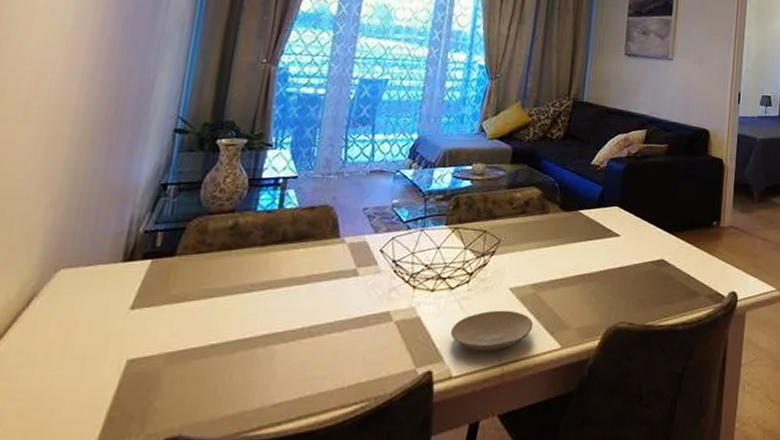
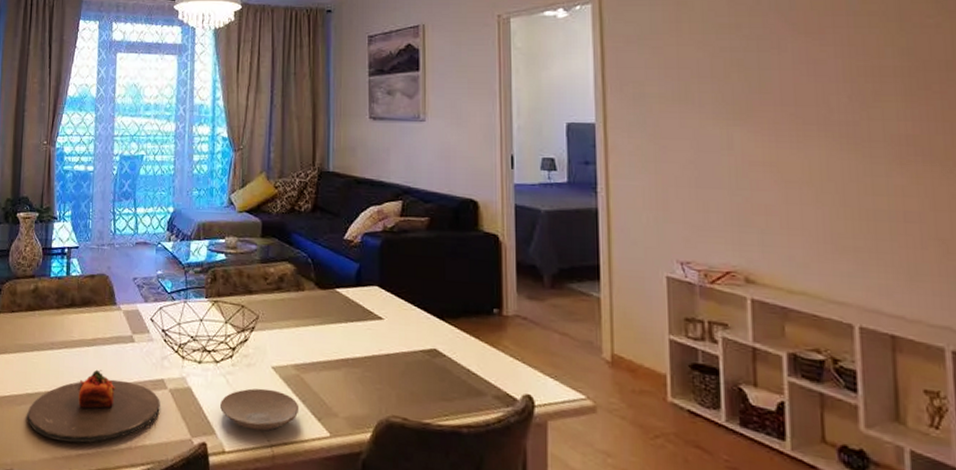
plate: none [208,309,383,393] -> present [27,369,160,443]

